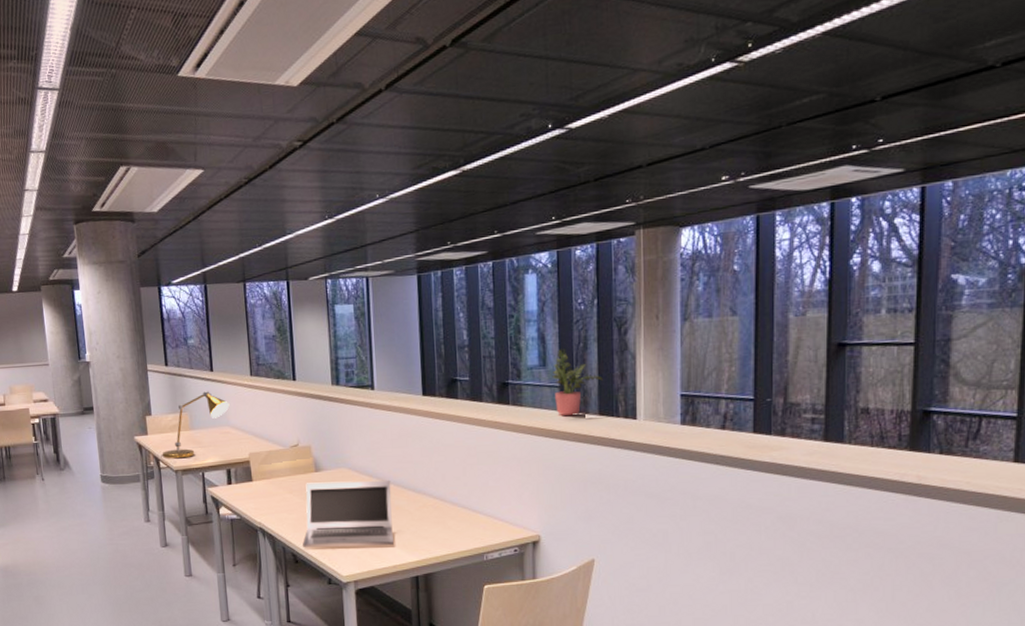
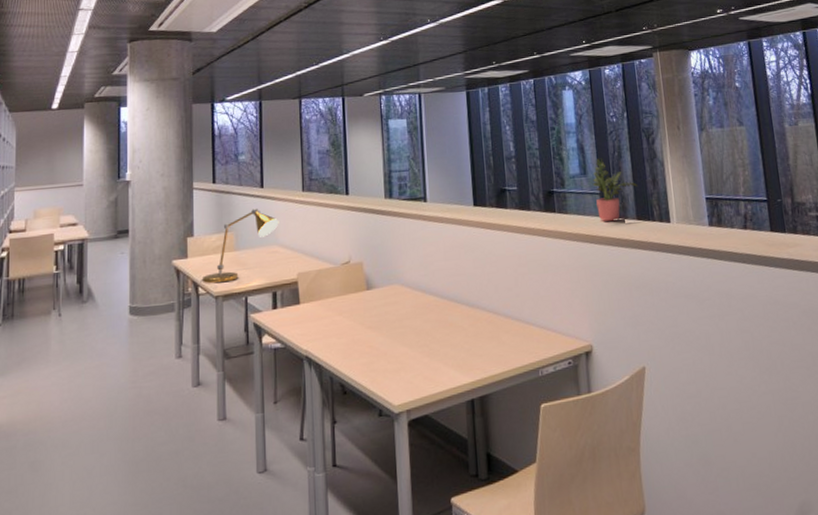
laptop: present [303,481,394,547] -> none [352,295,448,375]

